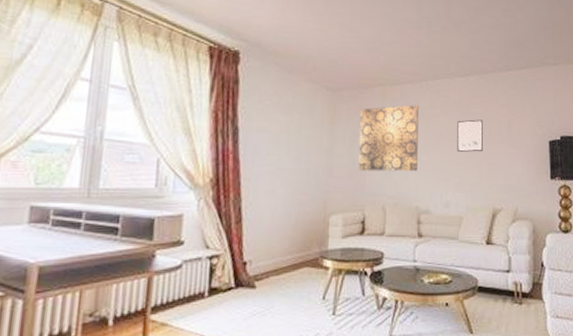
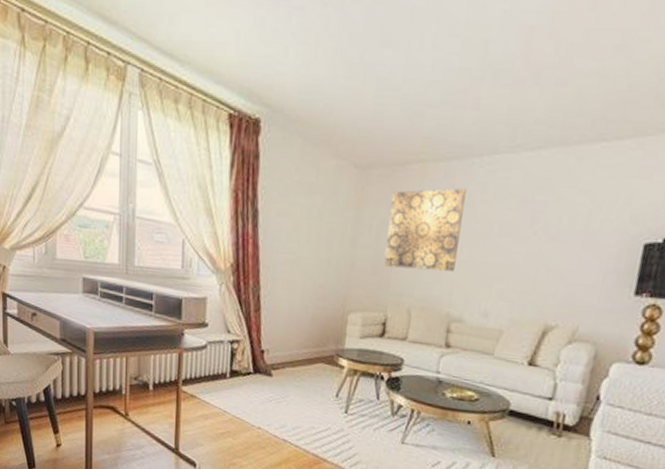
wall art: present [457,119,483,152] -> none [508,210,551,254]

